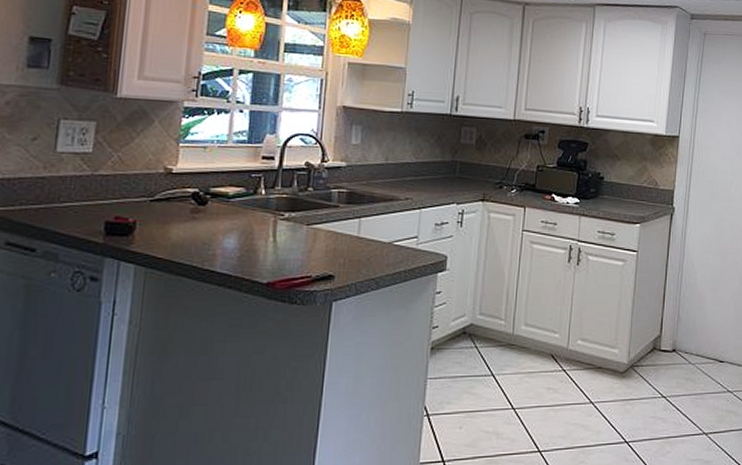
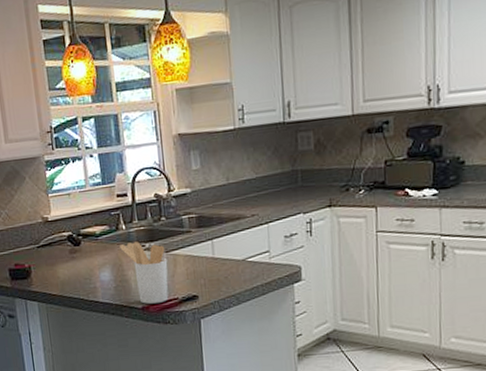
utensil holder: none [254,209,307,280] -> present [120,242,169,304]

